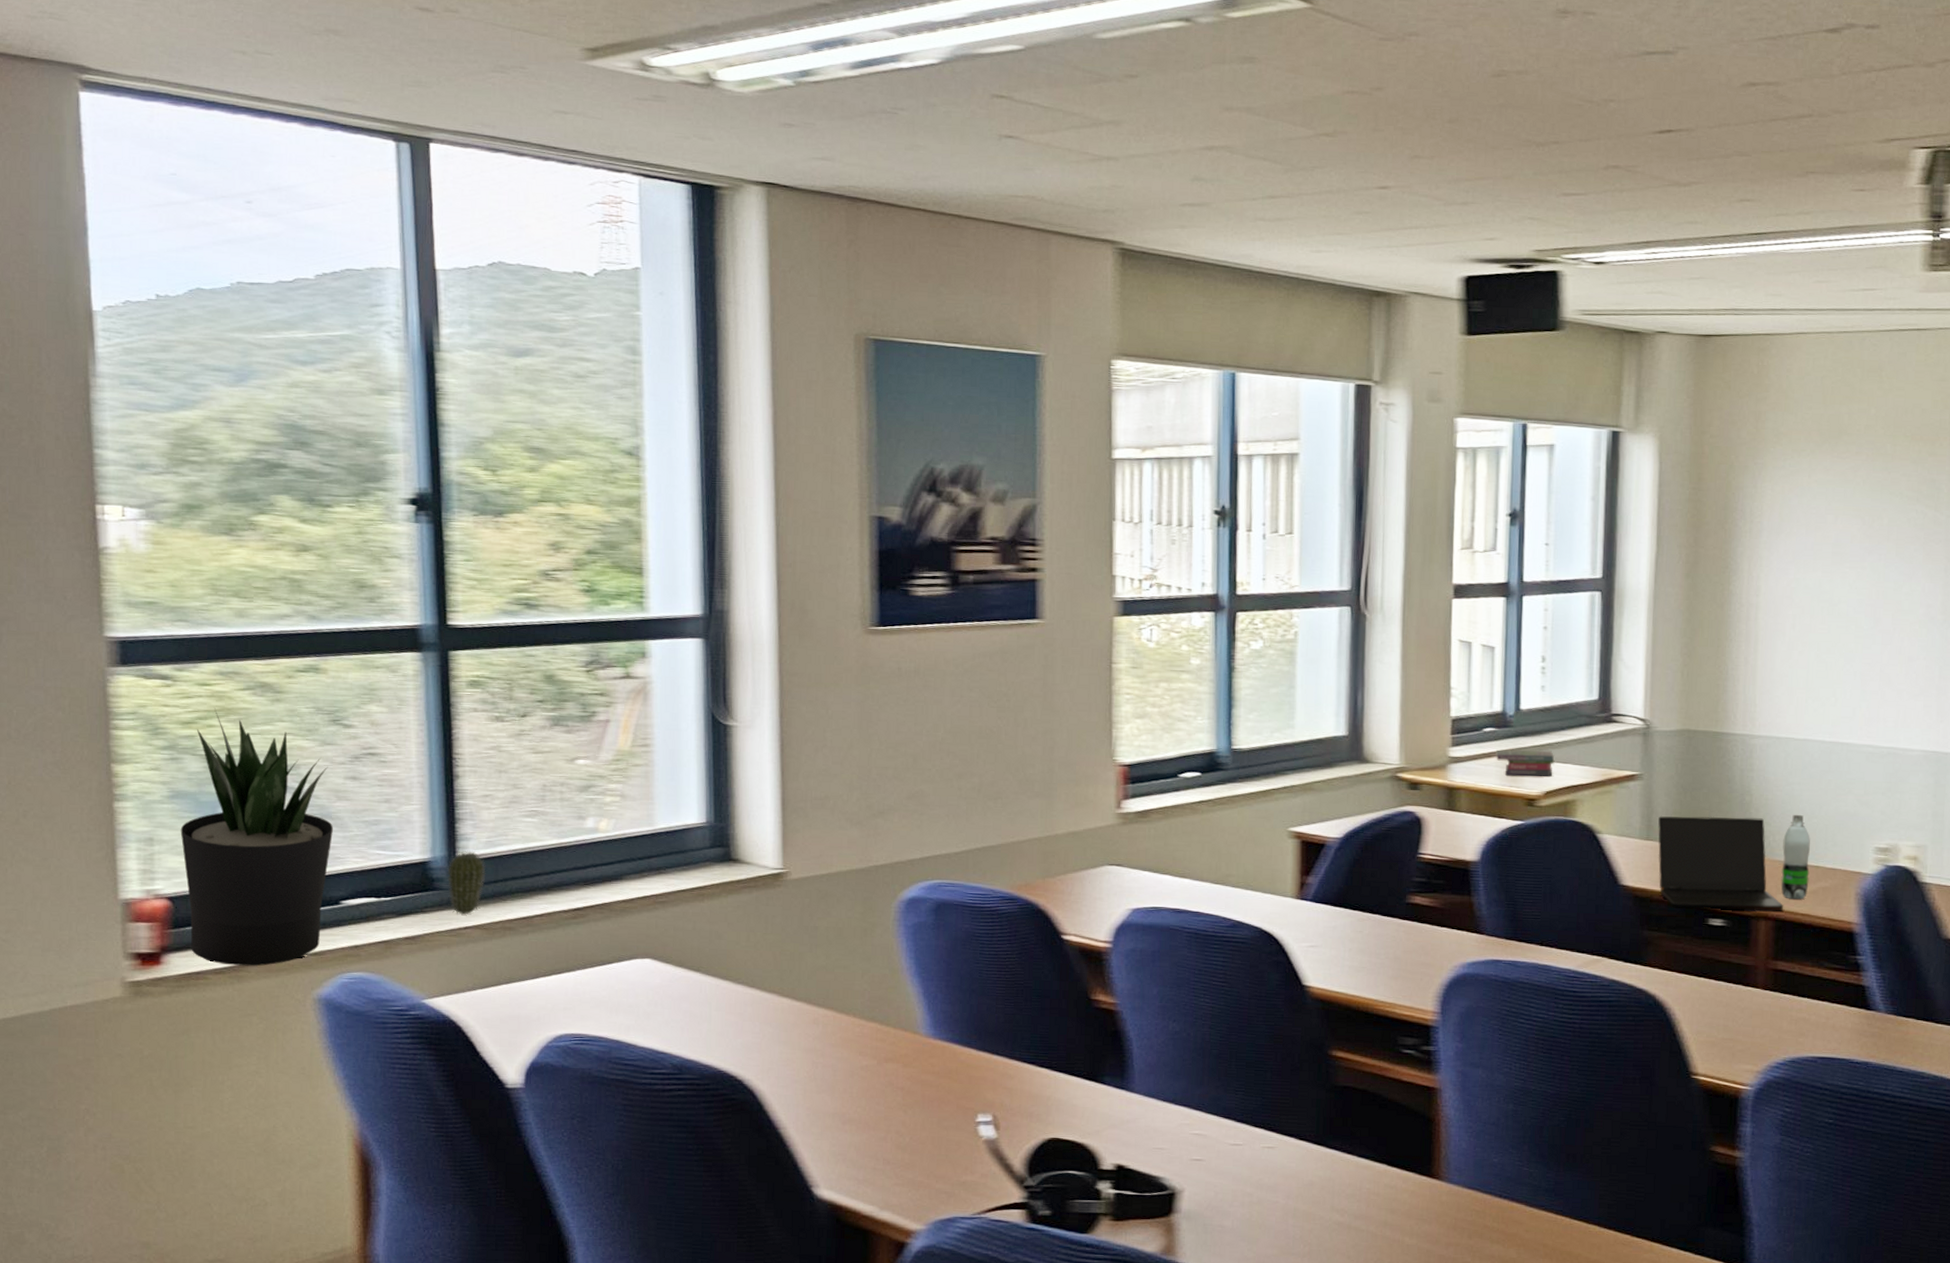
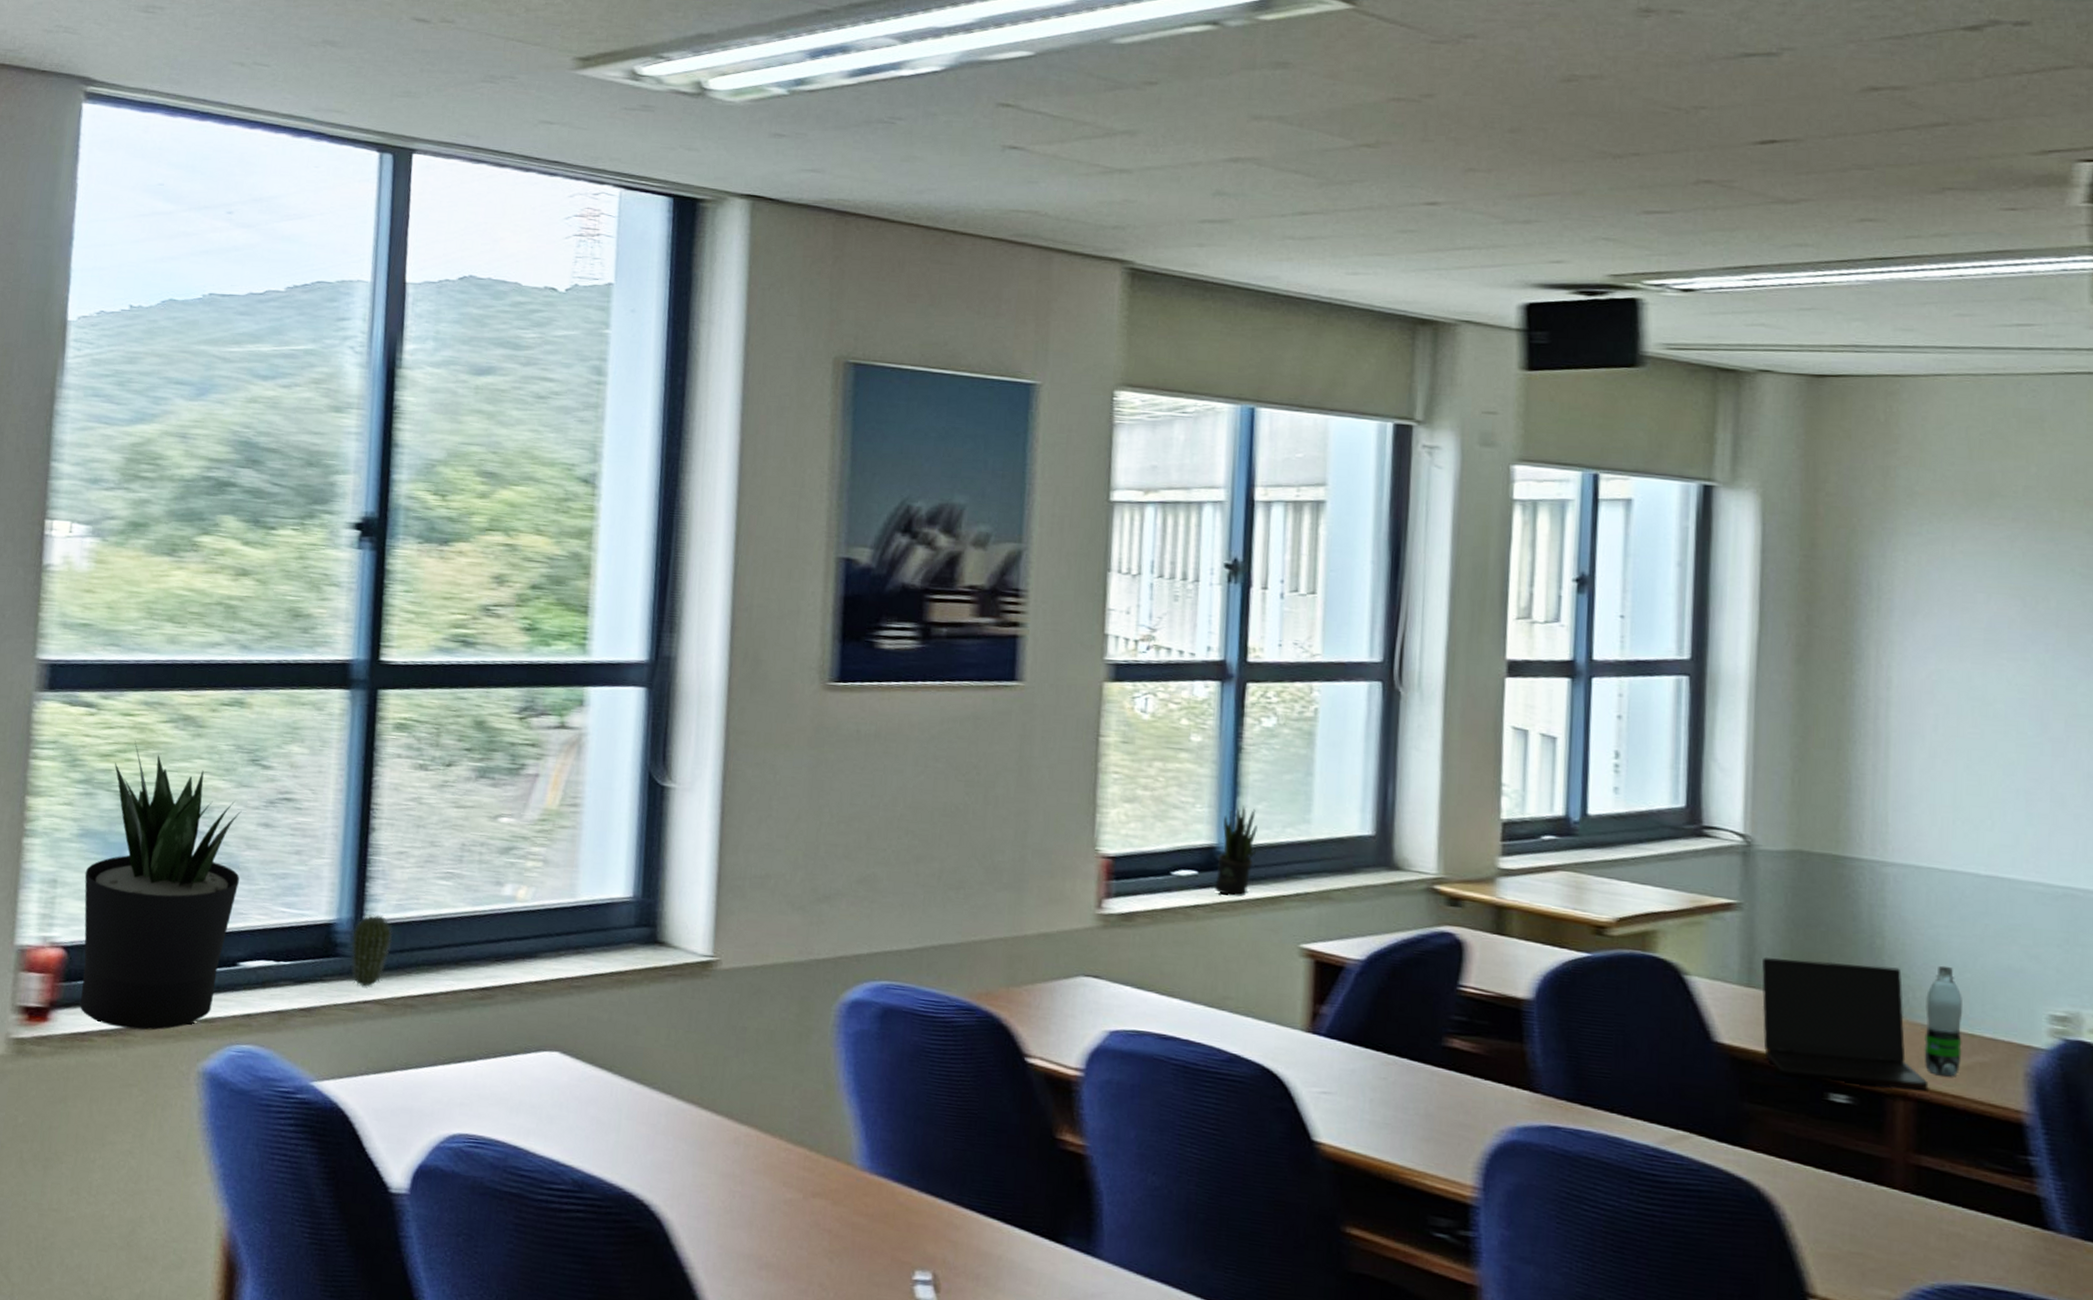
potted plant: none [1215,716,1250,793] -> present [1214,805,1257,898]
books: present [1496,749,1555,777] -> none [1557,862,1630,900]

